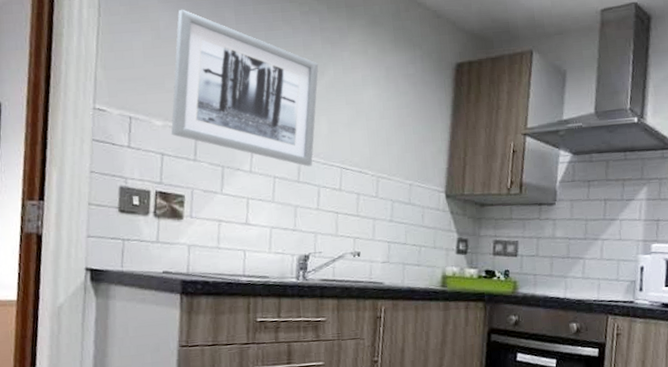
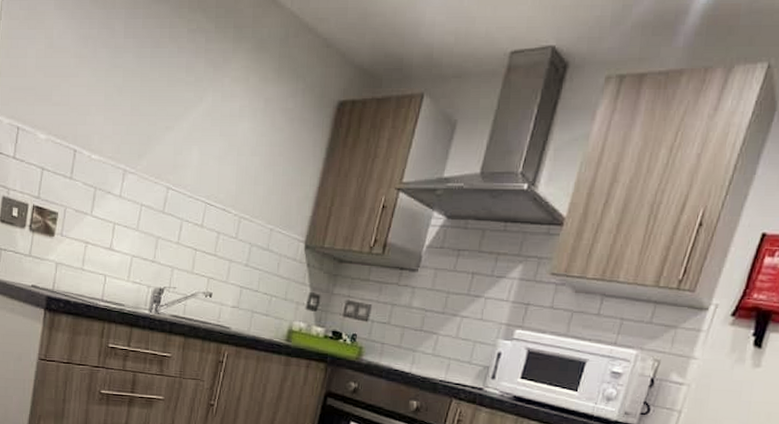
wall art: present [171,9,319,167] -> none [52,17,199,198]

